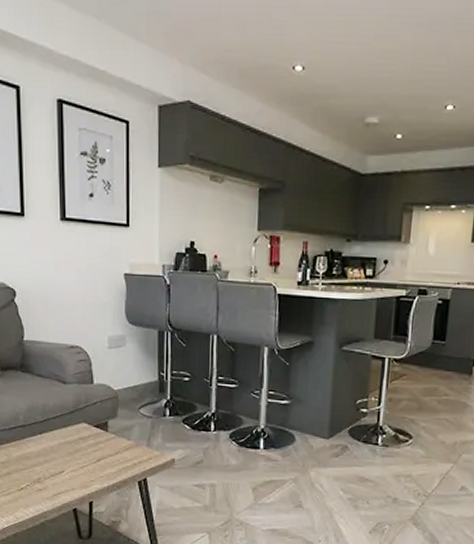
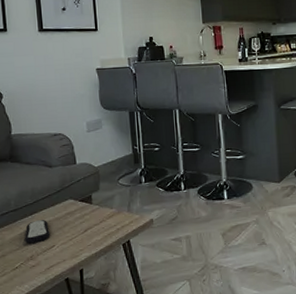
remote control: none [31,440,60,466] -> present [24,219,51,244]

